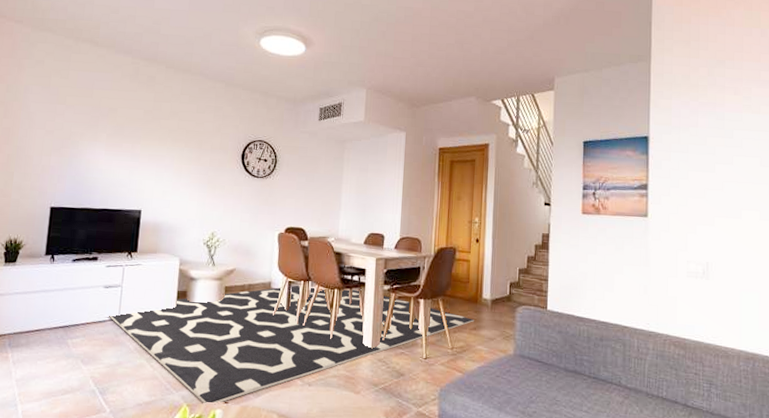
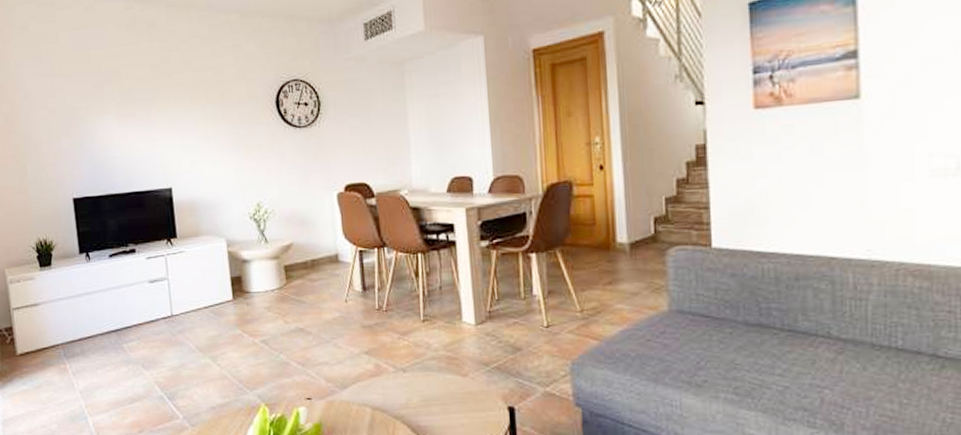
rug: present [109,285,474,406] -> none [161,249,608,404]

